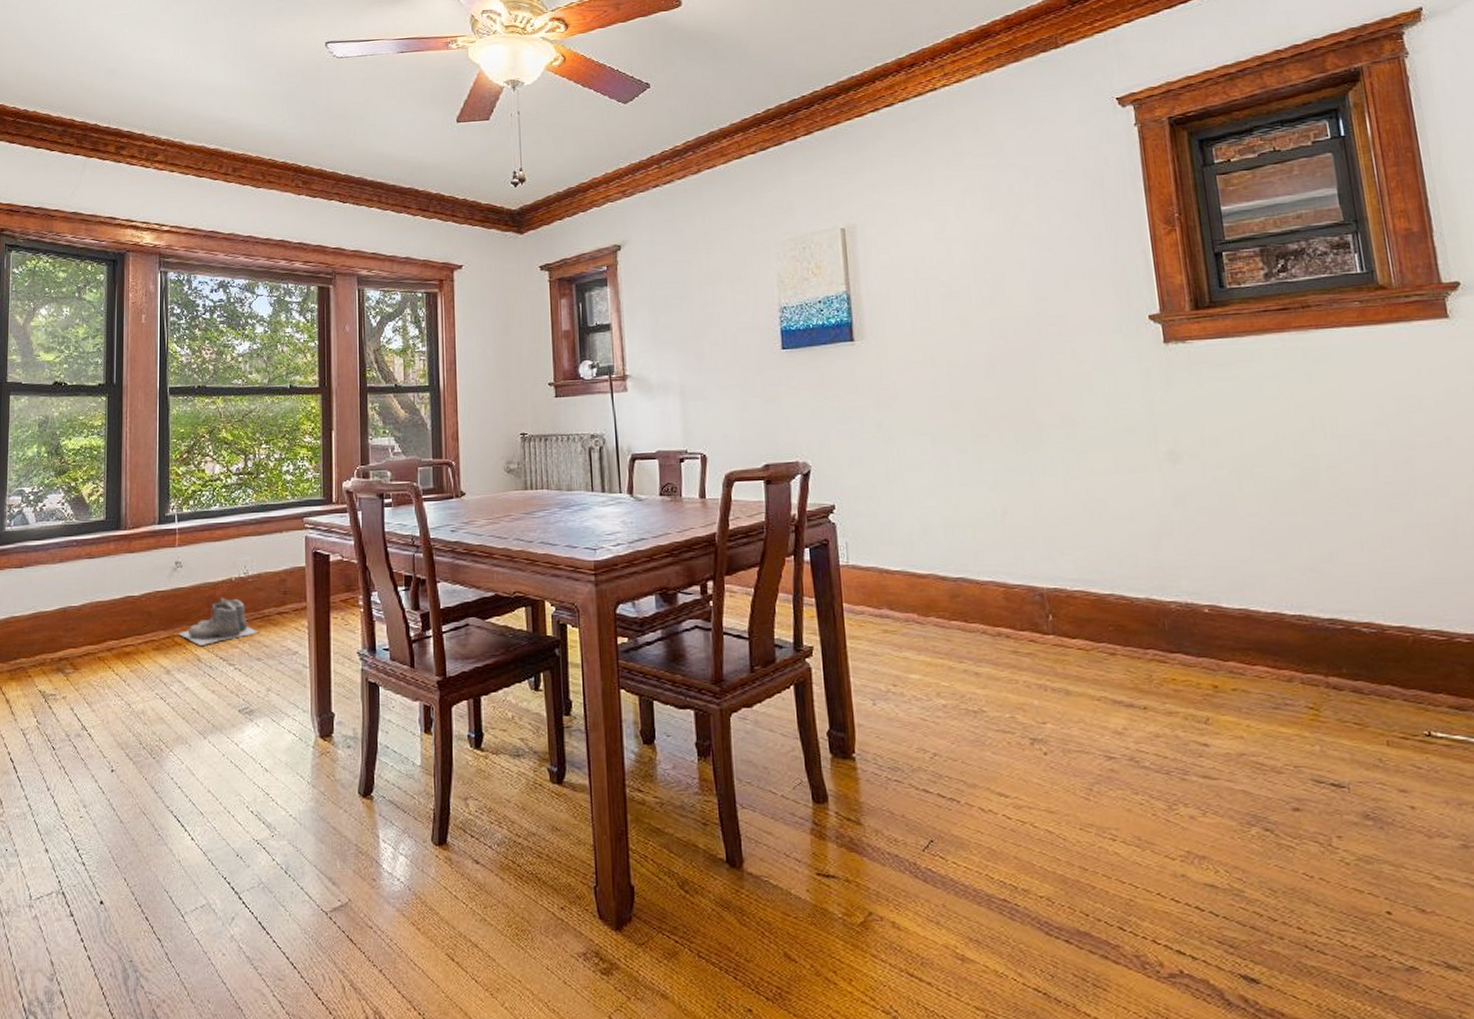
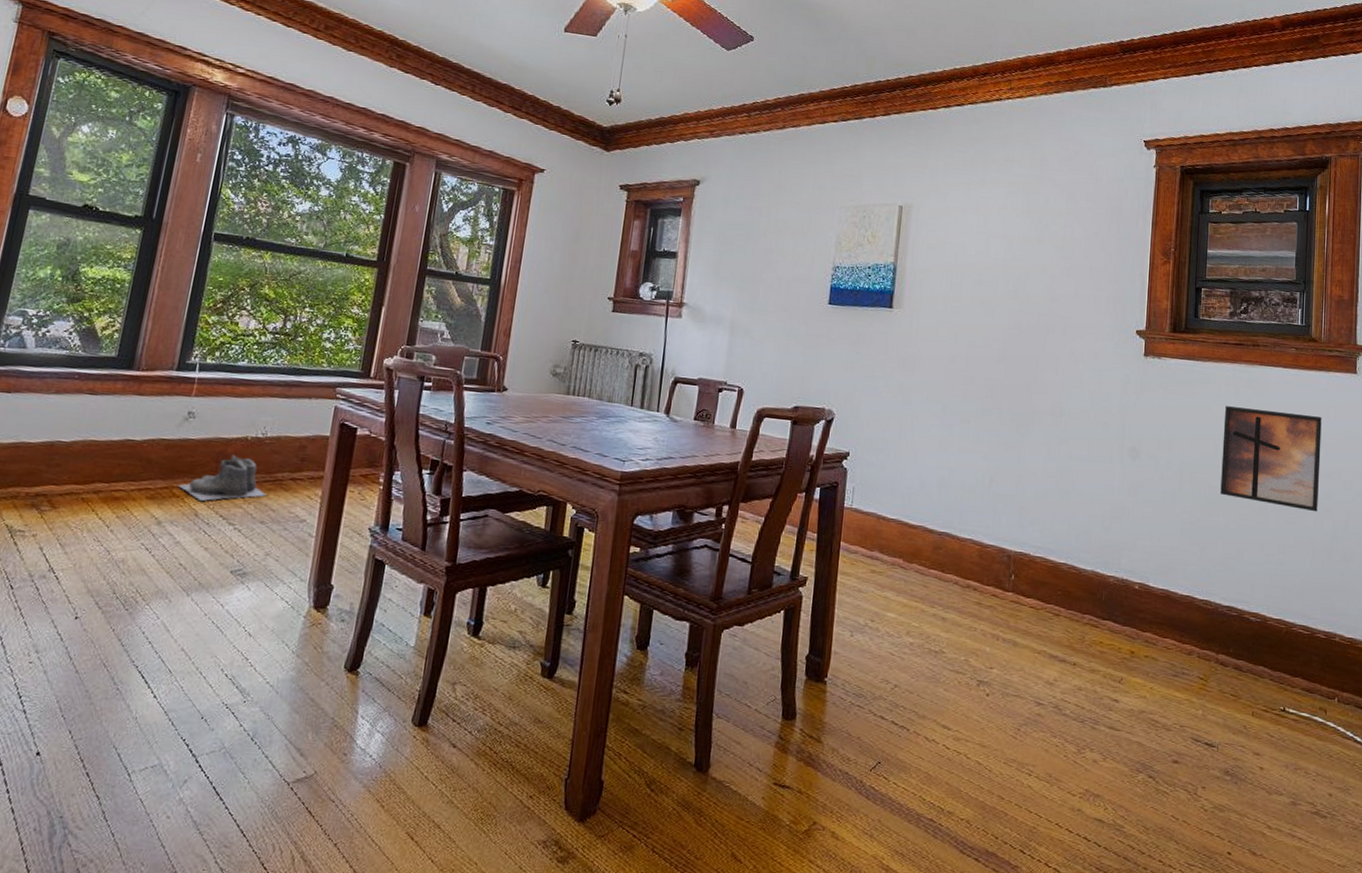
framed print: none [1280,377,1428,492] -> present [1220,406,1322,512]

